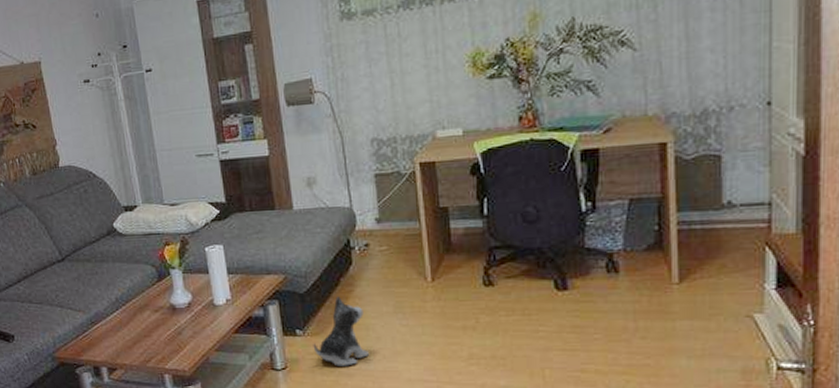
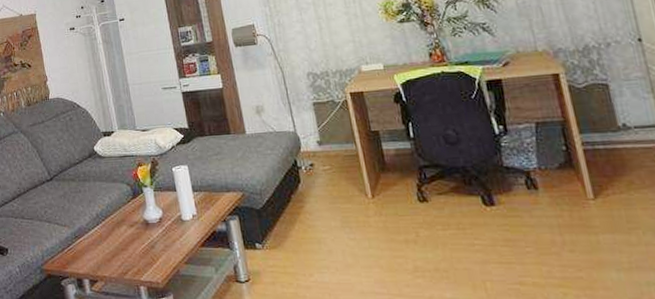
plush toy: present [313,296,370,366] -> none [271,212,324,279]

